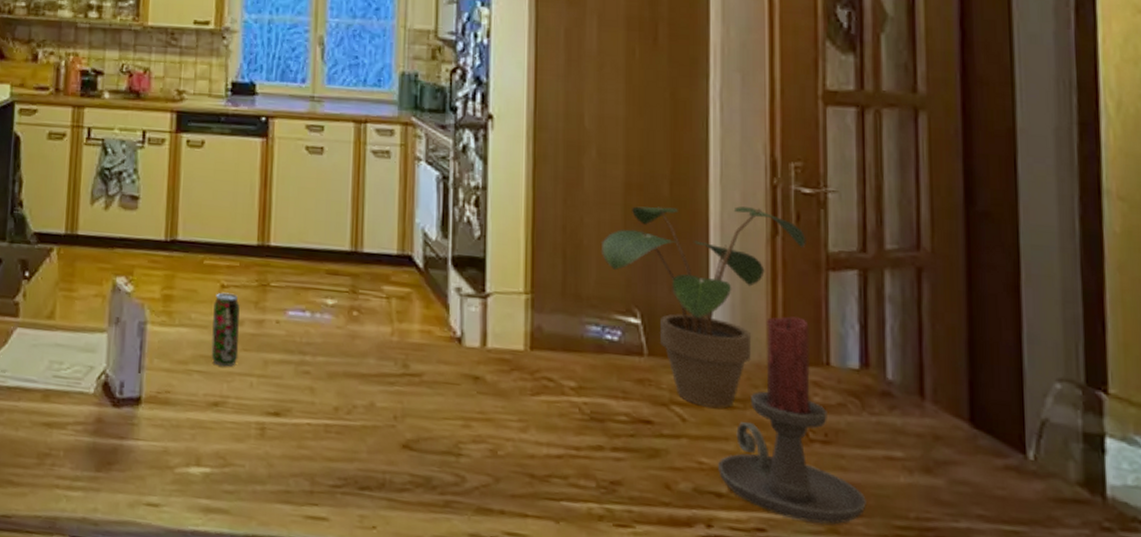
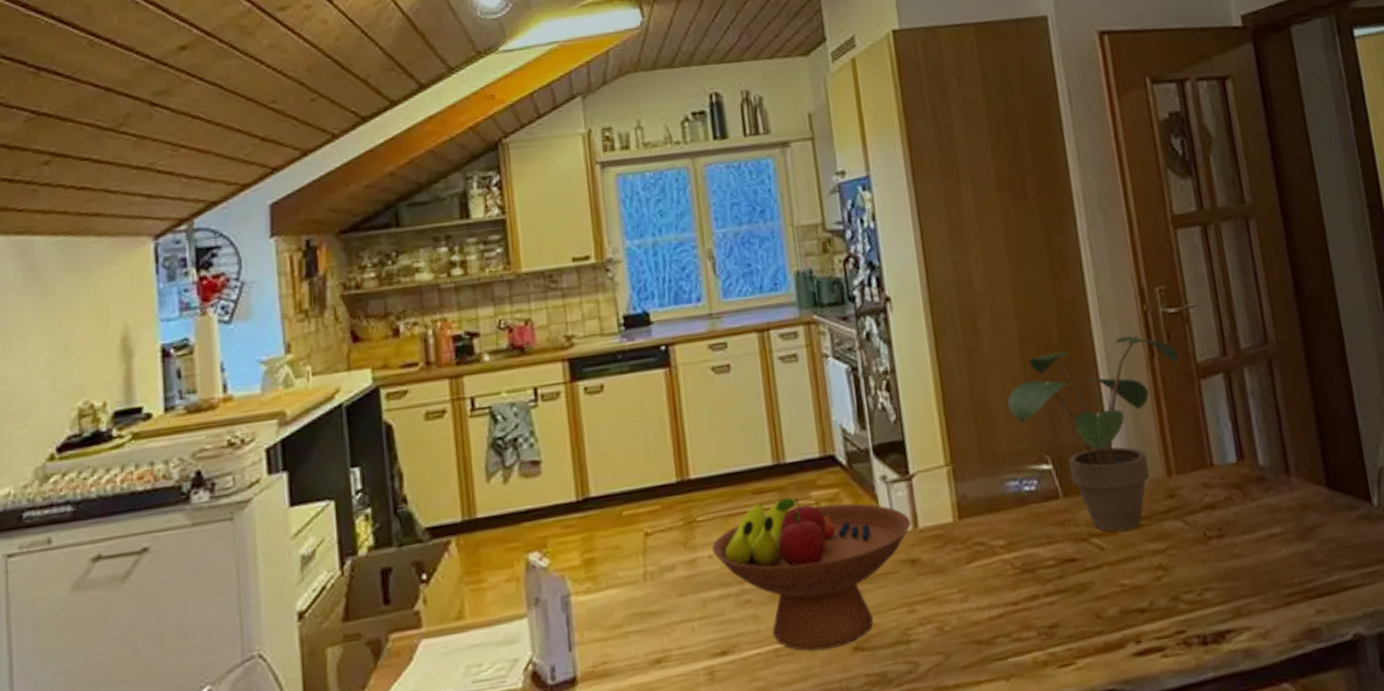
beverage can: present [211,292,240,367] -> none [640,539,675,620]
fruit bowl: none [280,284,479,440] -> present [711,497,911,651]
candle holder: present [718,316,866,525] -> none [1137,428,1260,614]

